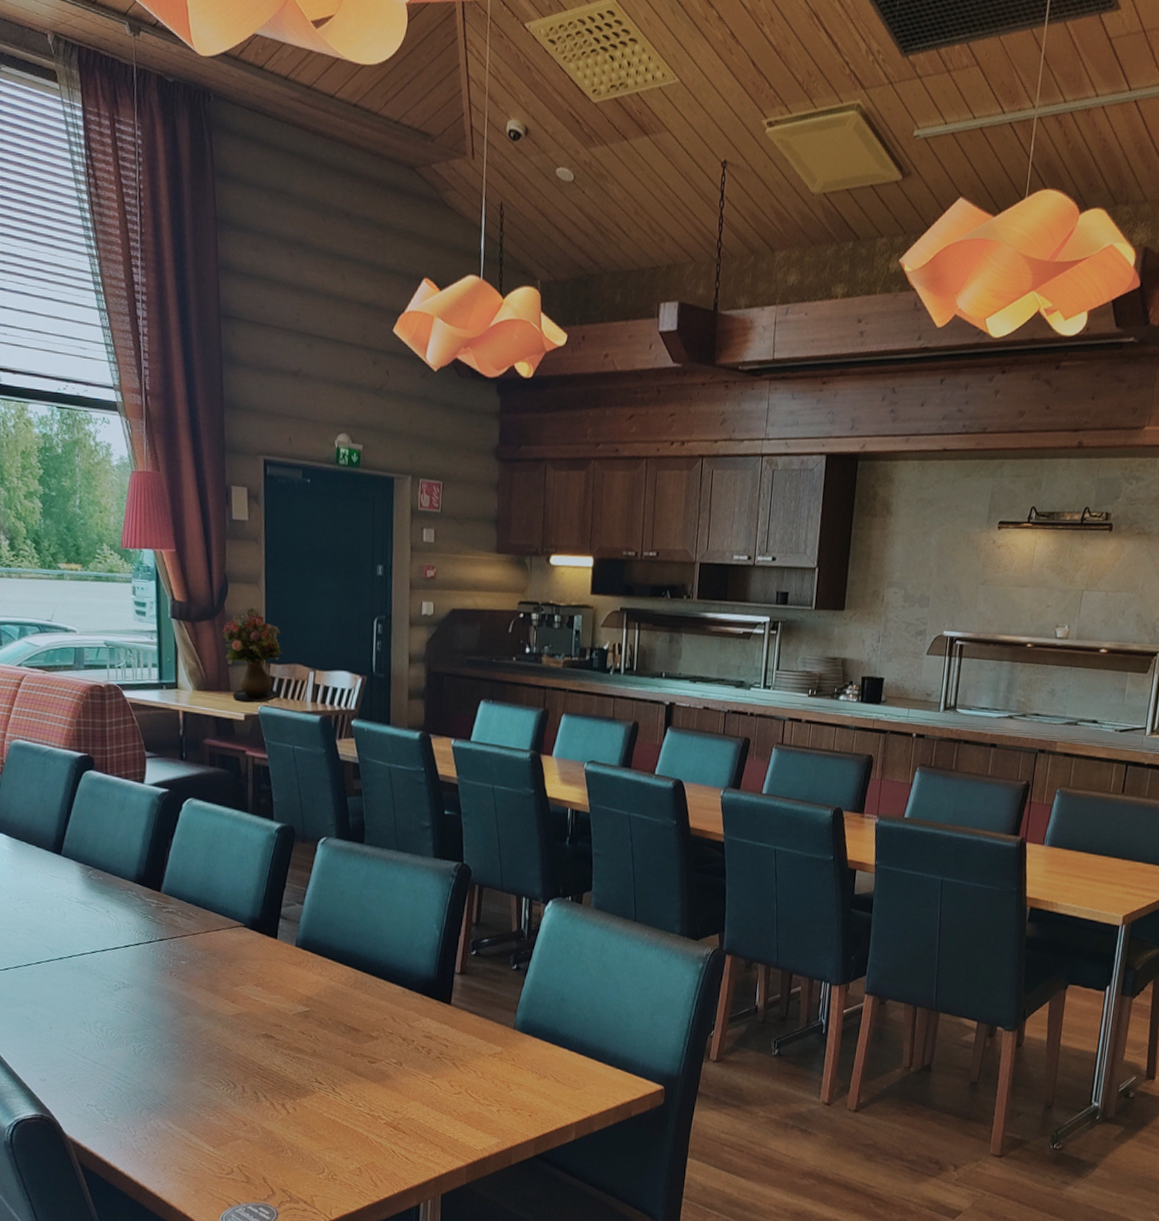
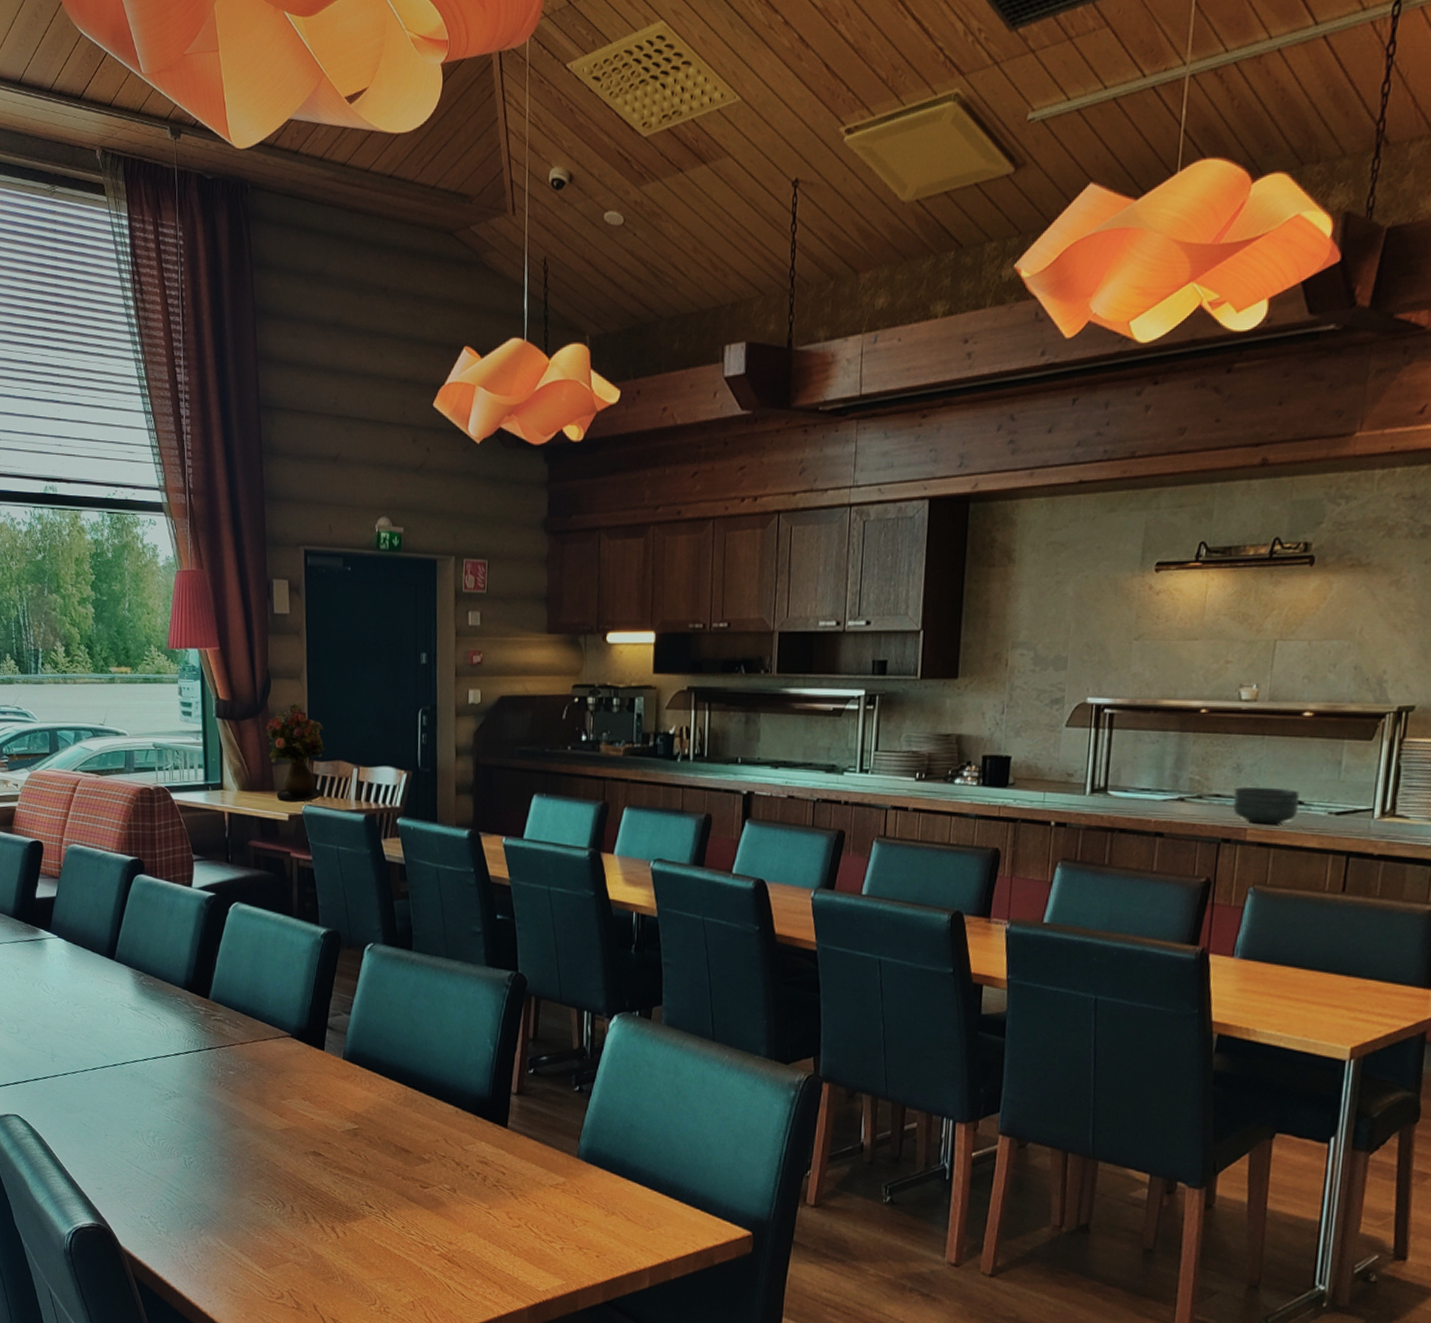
bowl: none [1047,708,1096,739] -> present [1232,787,1301,825]

